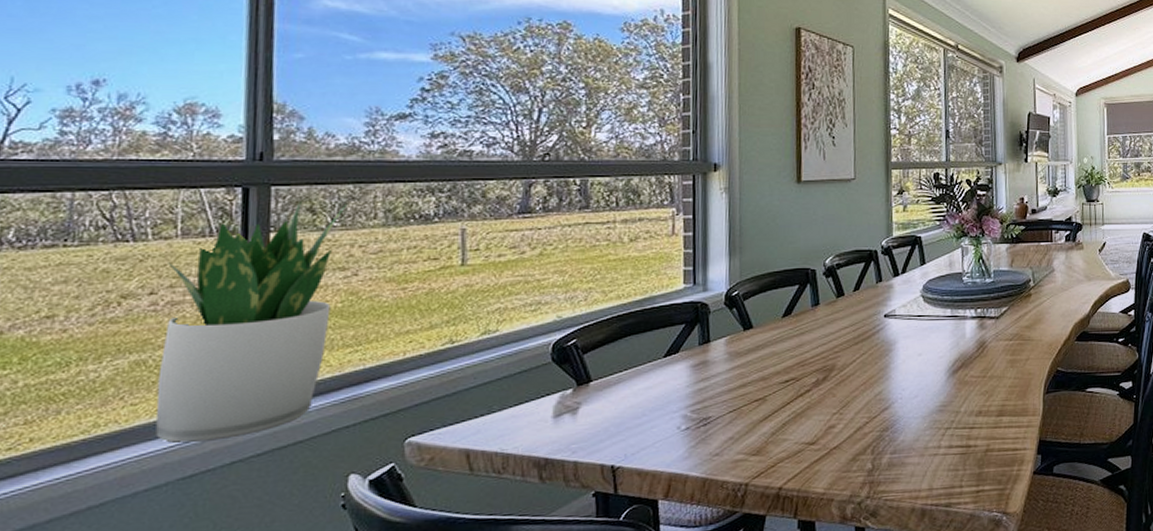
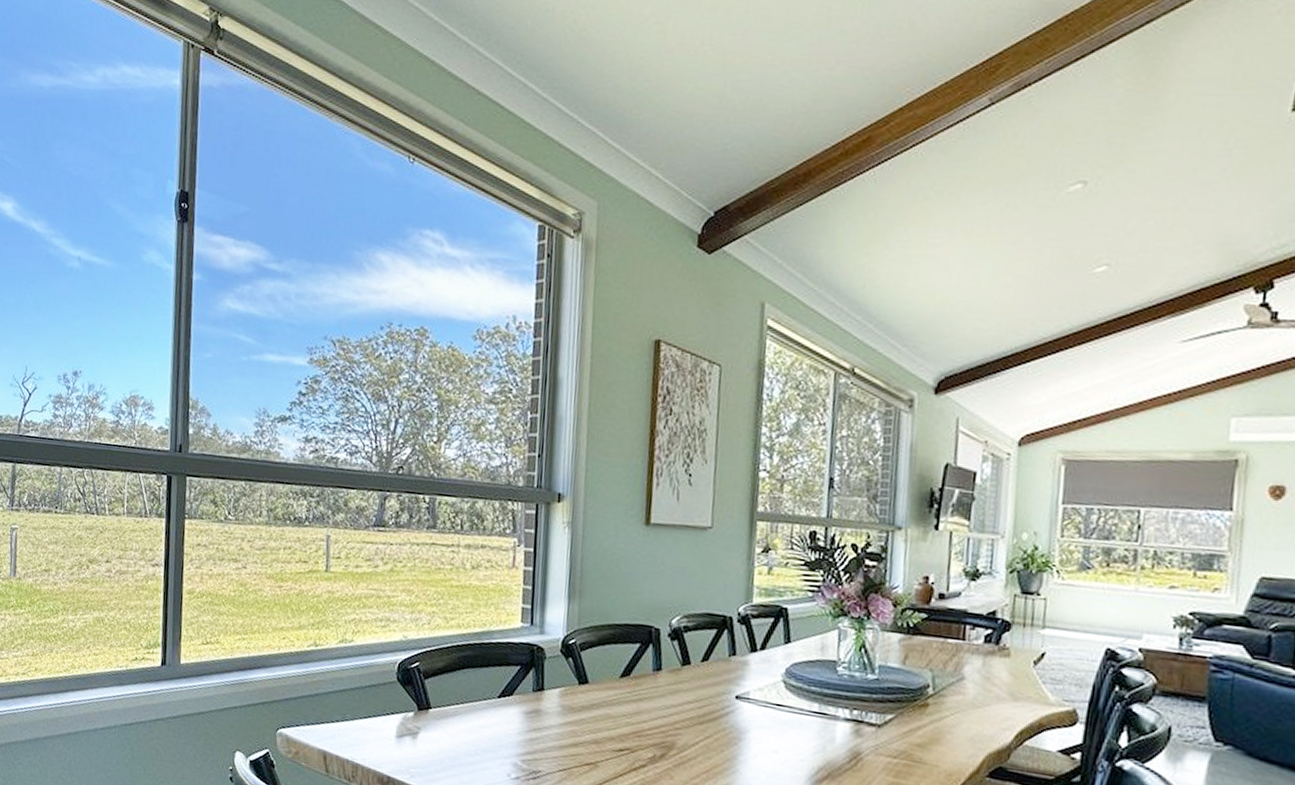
planter: present [155,201,346,444] -> none [109,493,239,699]

